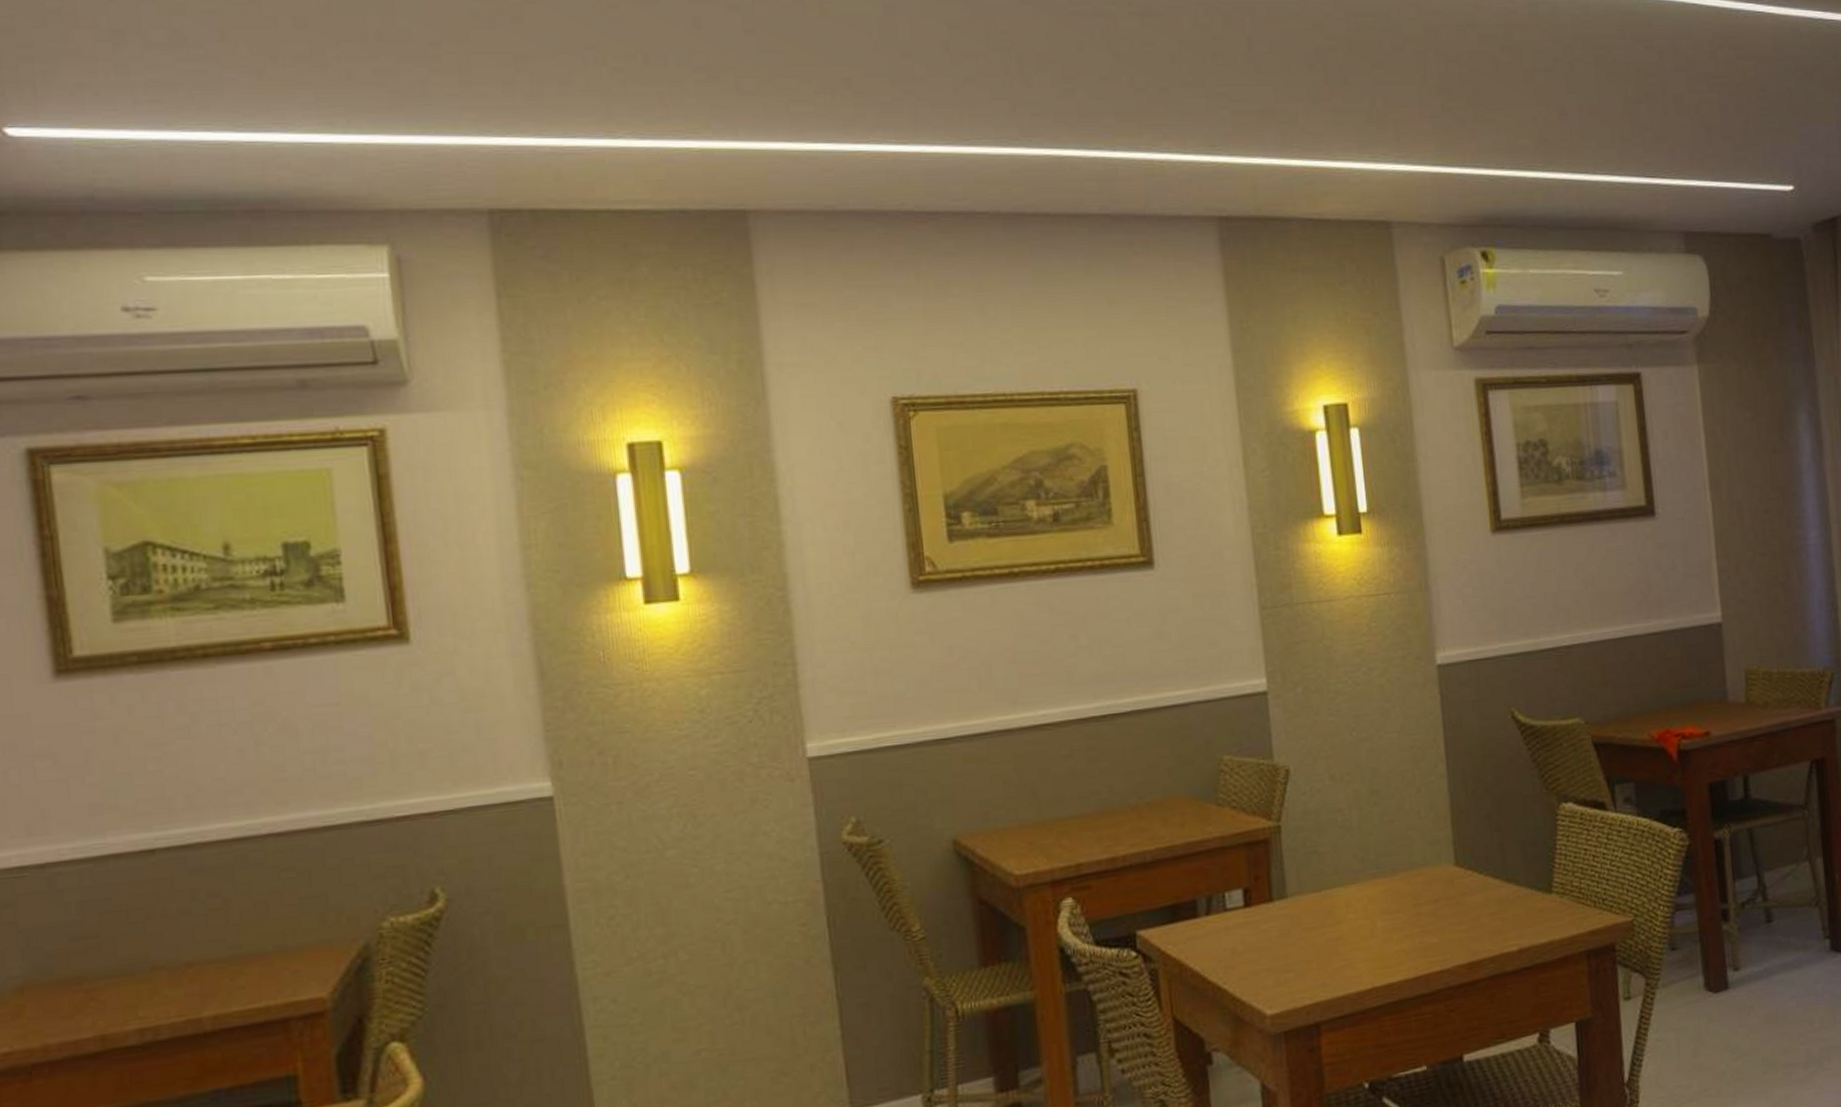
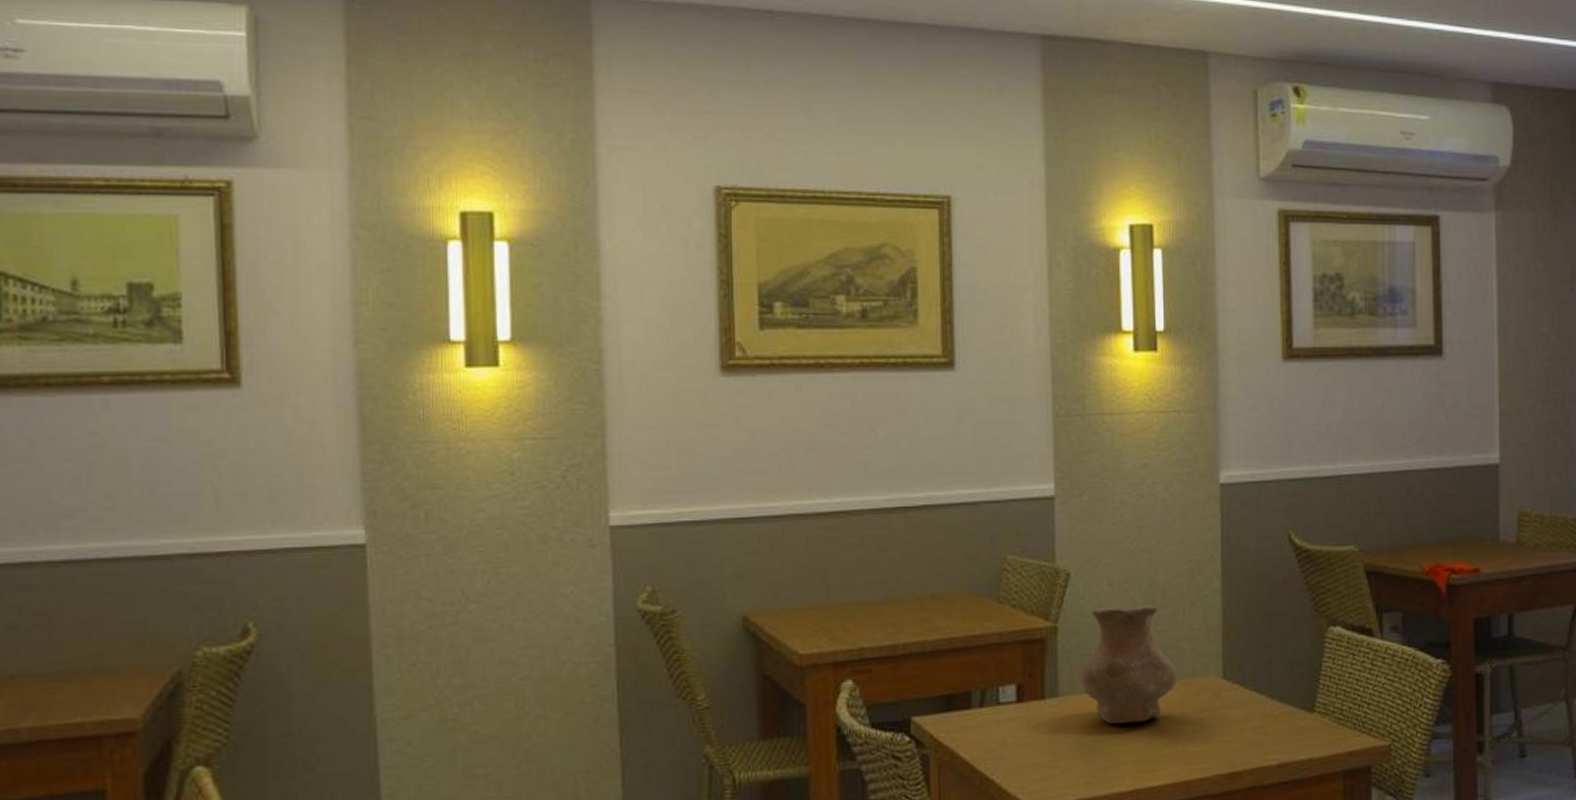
vase: none [1309,795,1408,922] -> present [1081,605,1177,724]

